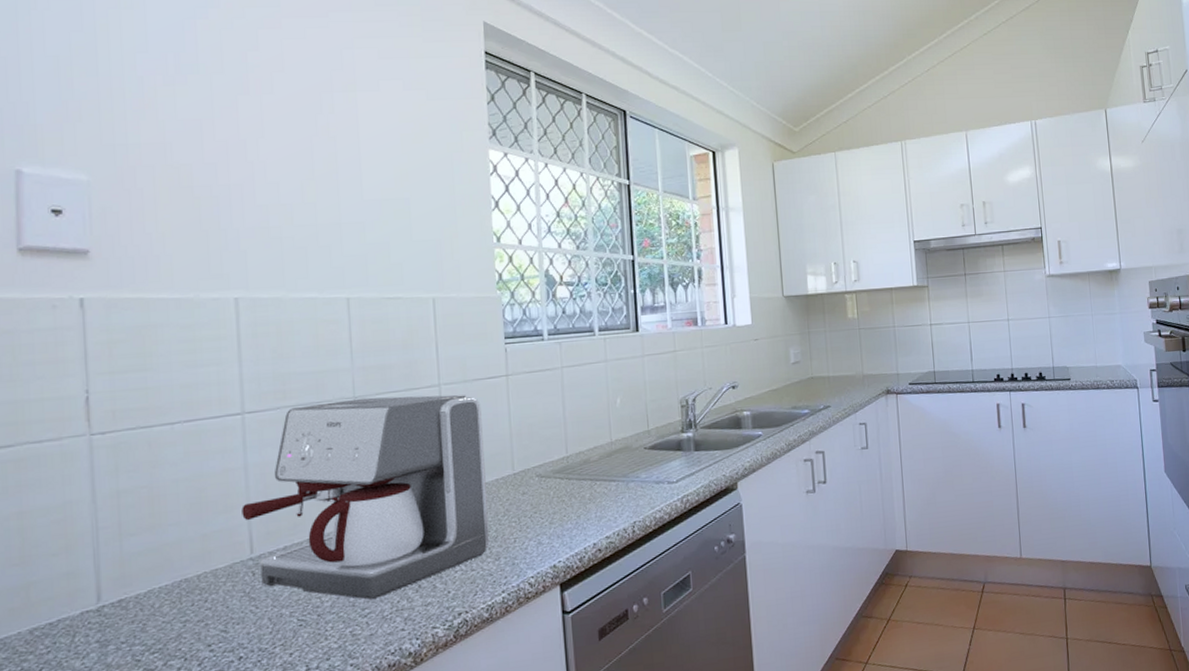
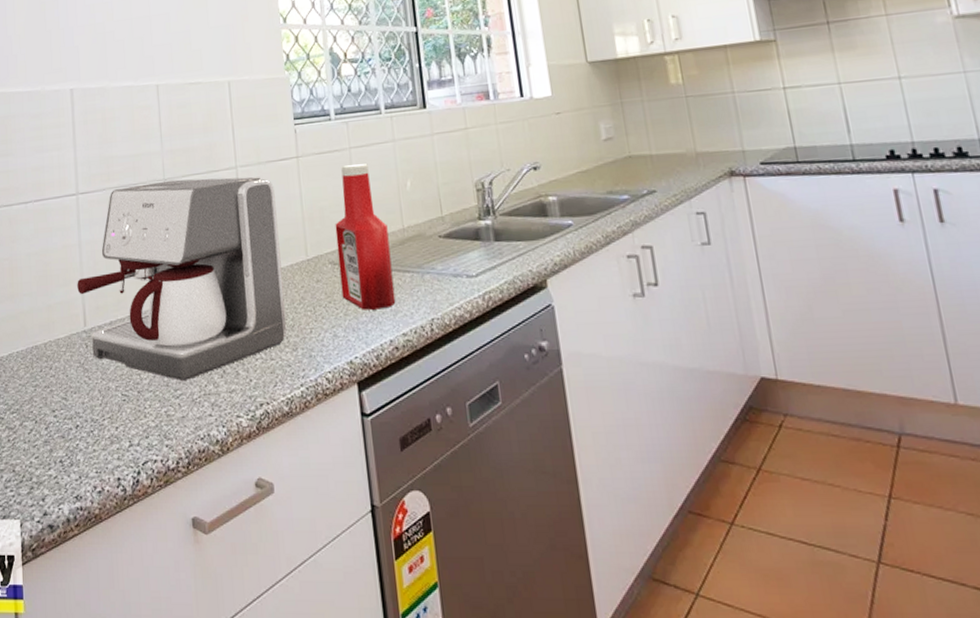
ketchup bottle: none [543,382,601,518] -> present [335,163,396,310]

